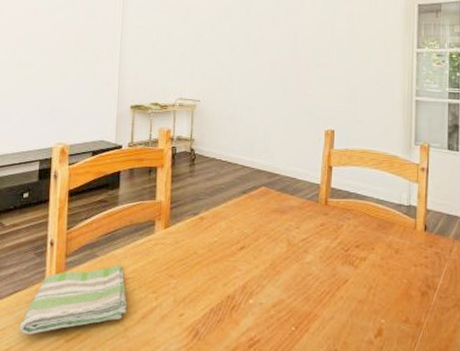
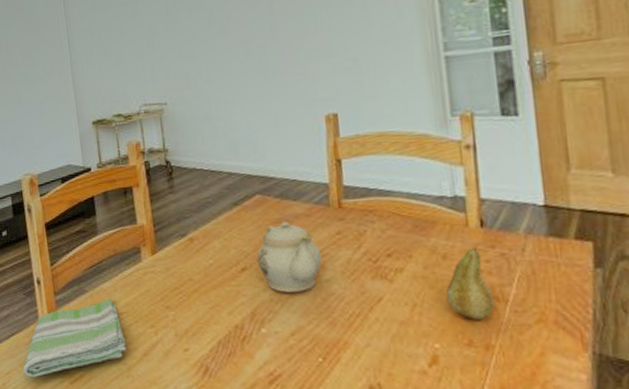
teapot: none [254,211,307,271] -> present [256,221,322,292]
fruit: none [395,246,427,302] -> present [446,247,495,319]

